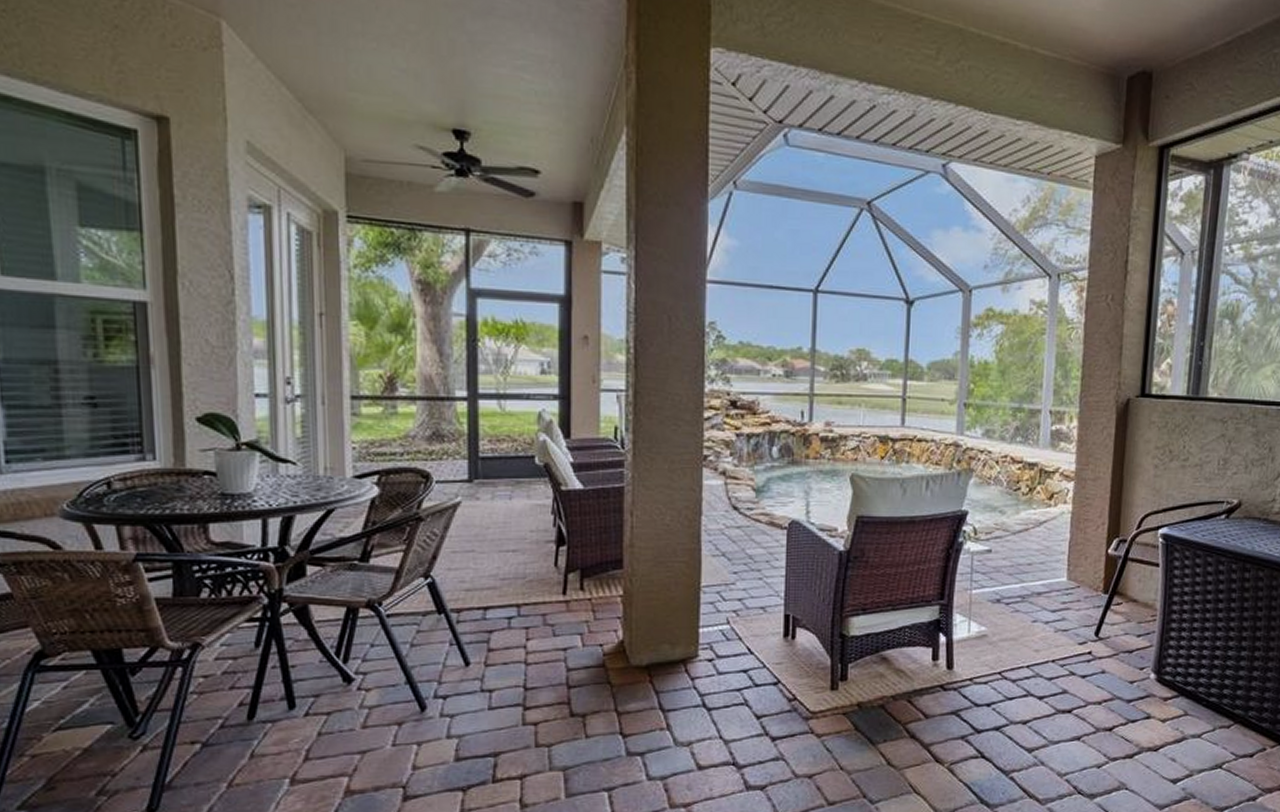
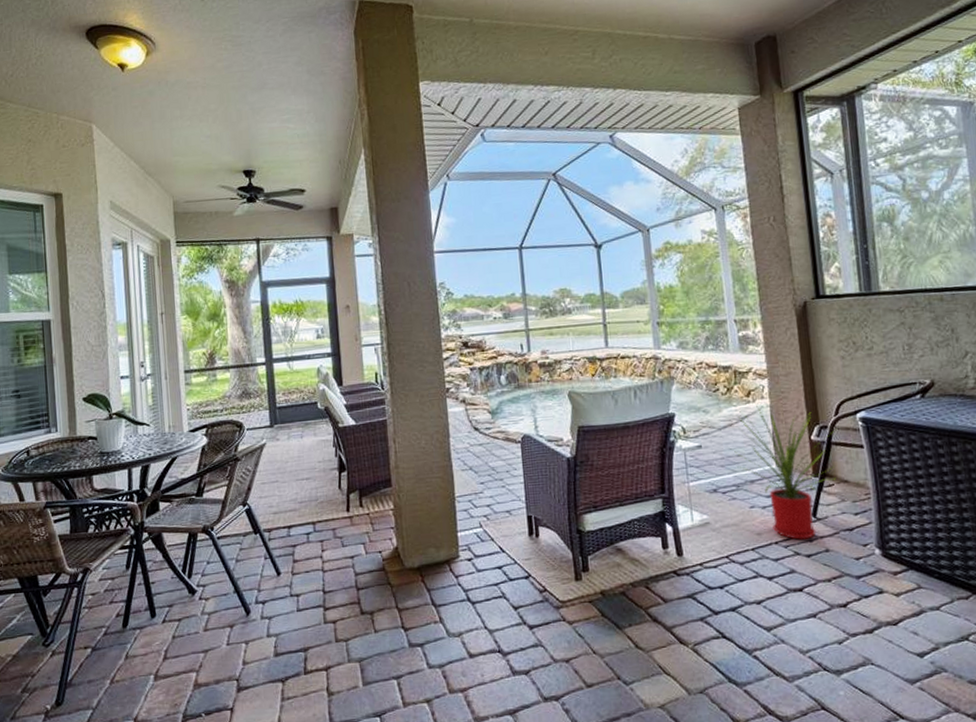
house plant: none [1020,509,1137,659] -> present [728,405,838,540]

